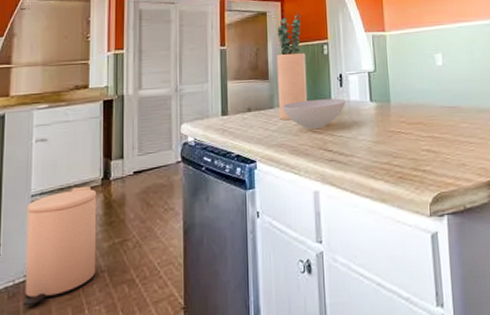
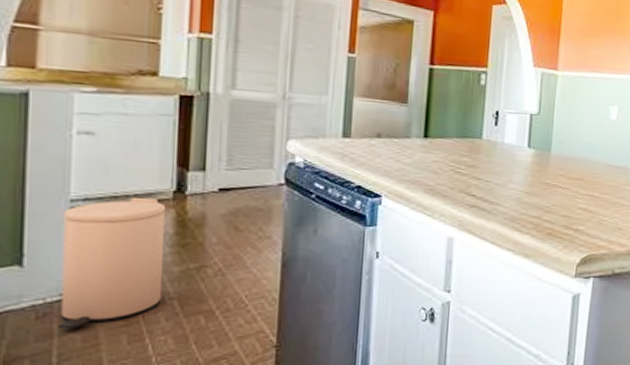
vase: present [277,11,308,121] -> none [415,25,458,155]
bowl: present [282,98,346,130] -> none [421,134,499,170]

